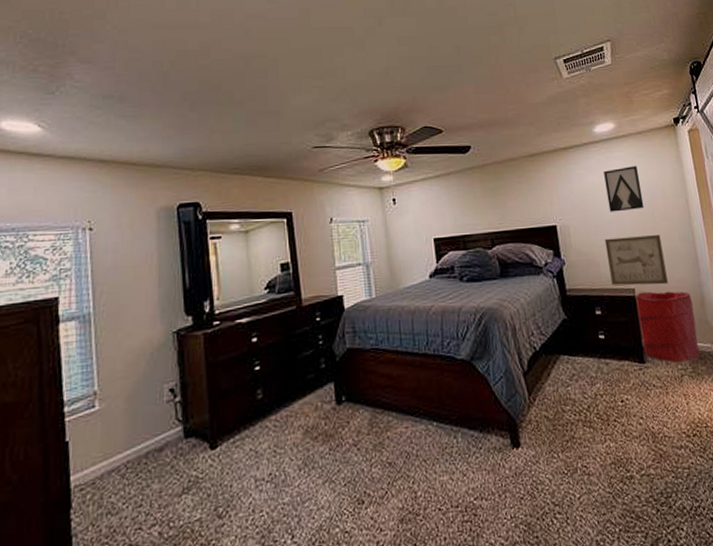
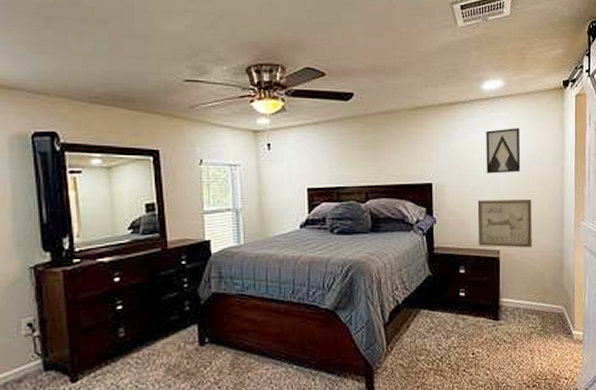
laundry hamper: present [635,291,700,363] -> none [499,254,552,322]

